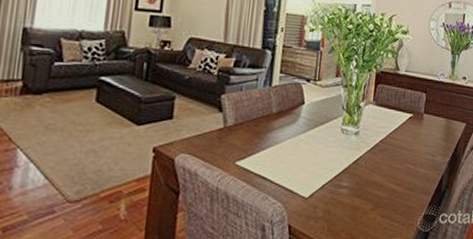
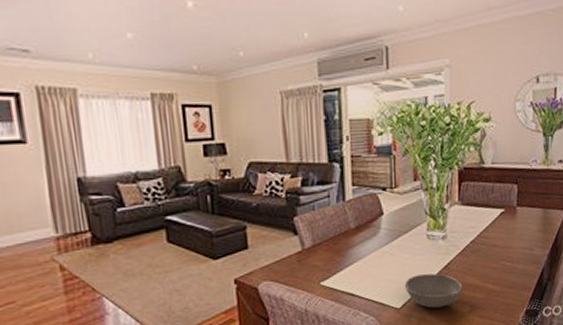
soup bowl: none [314,167,369,202] -> present [404,273,463,308]

